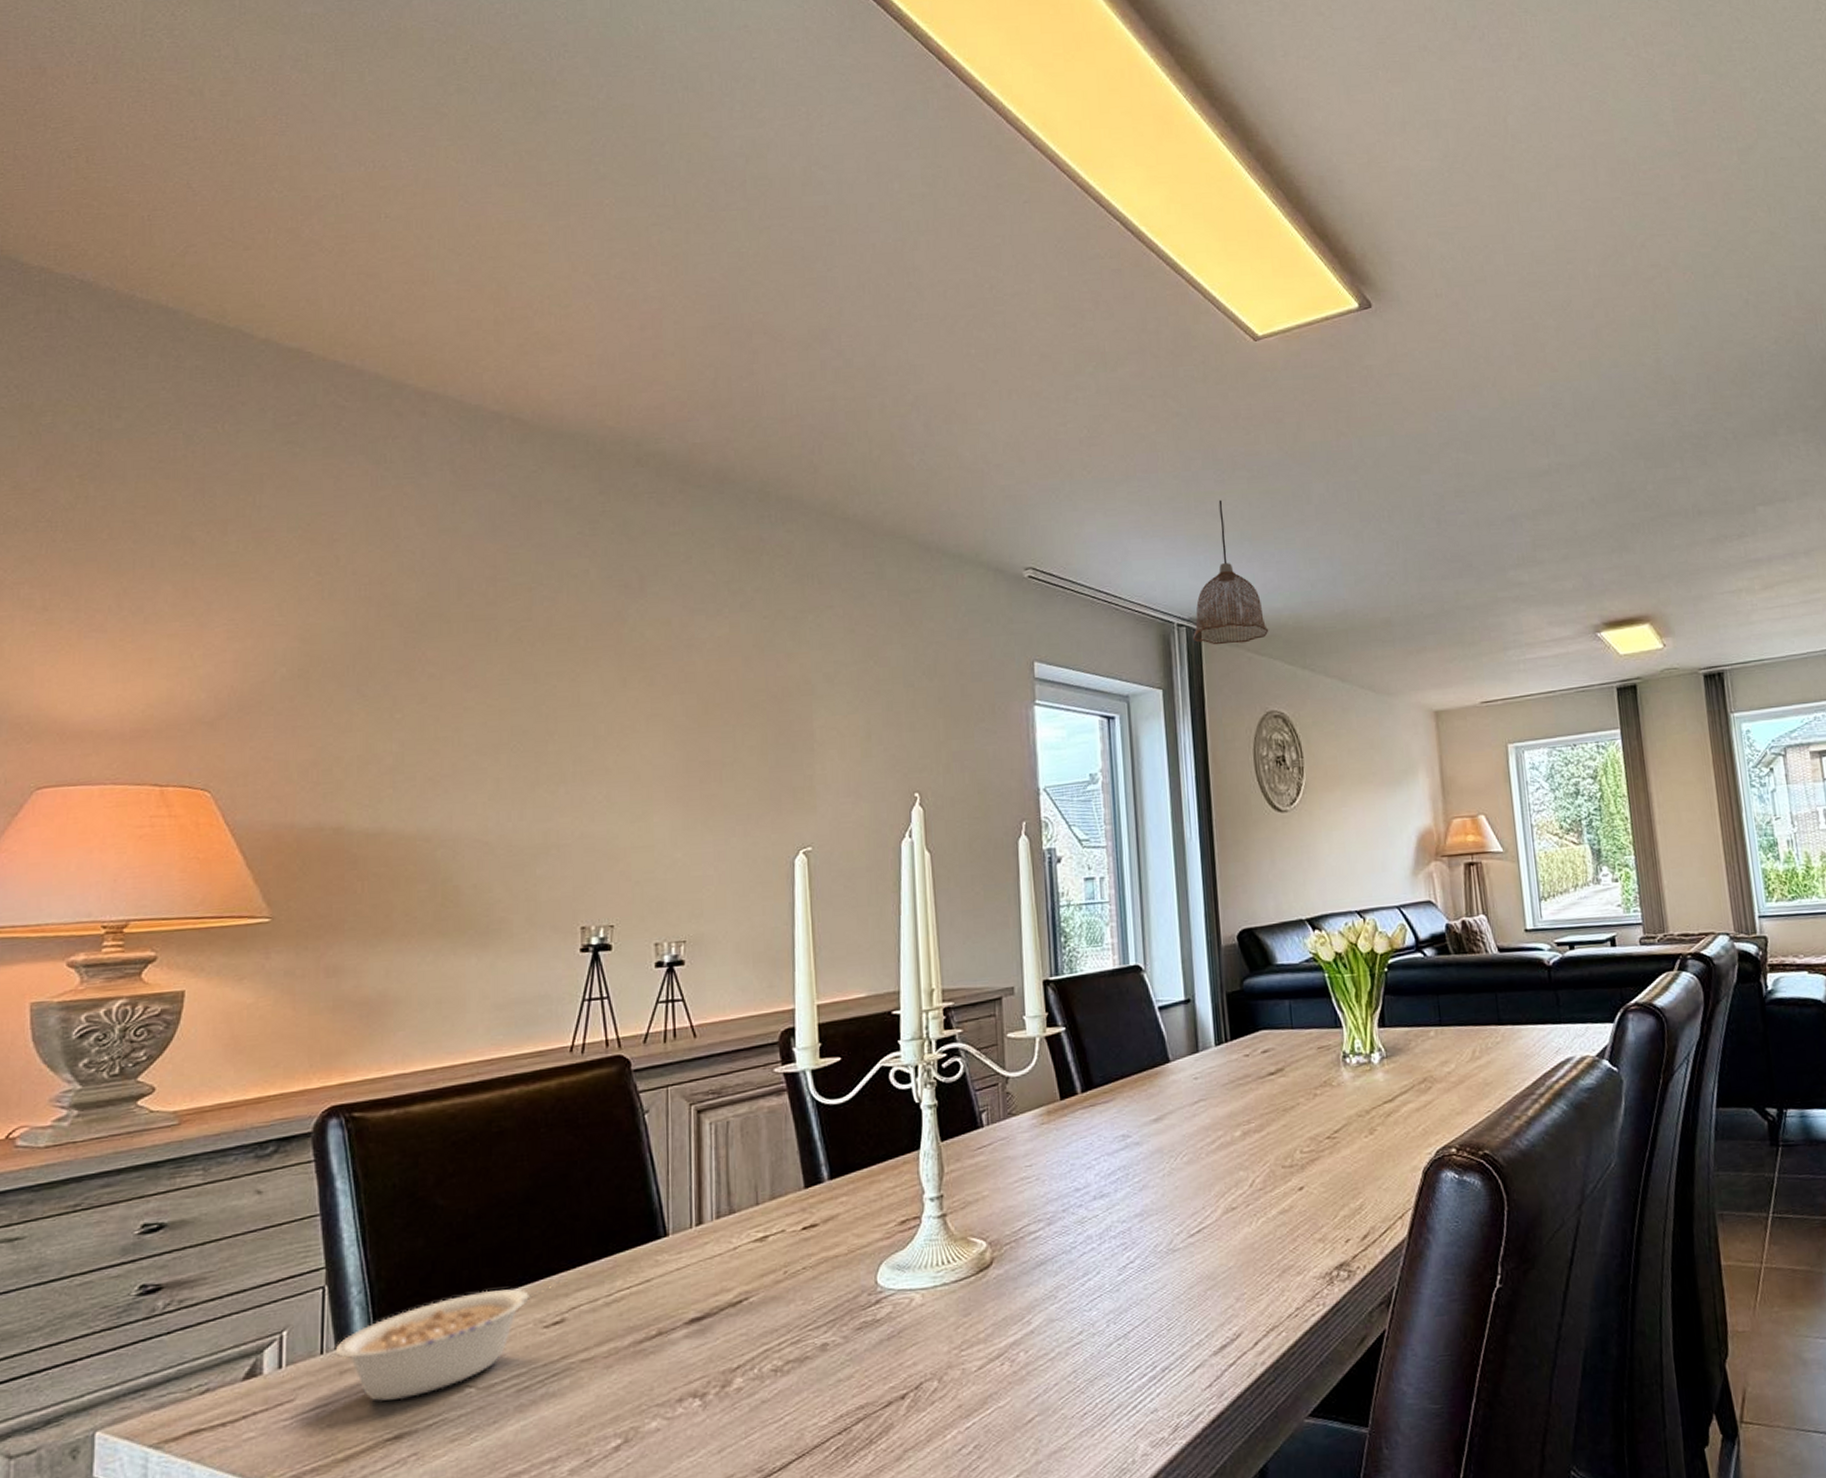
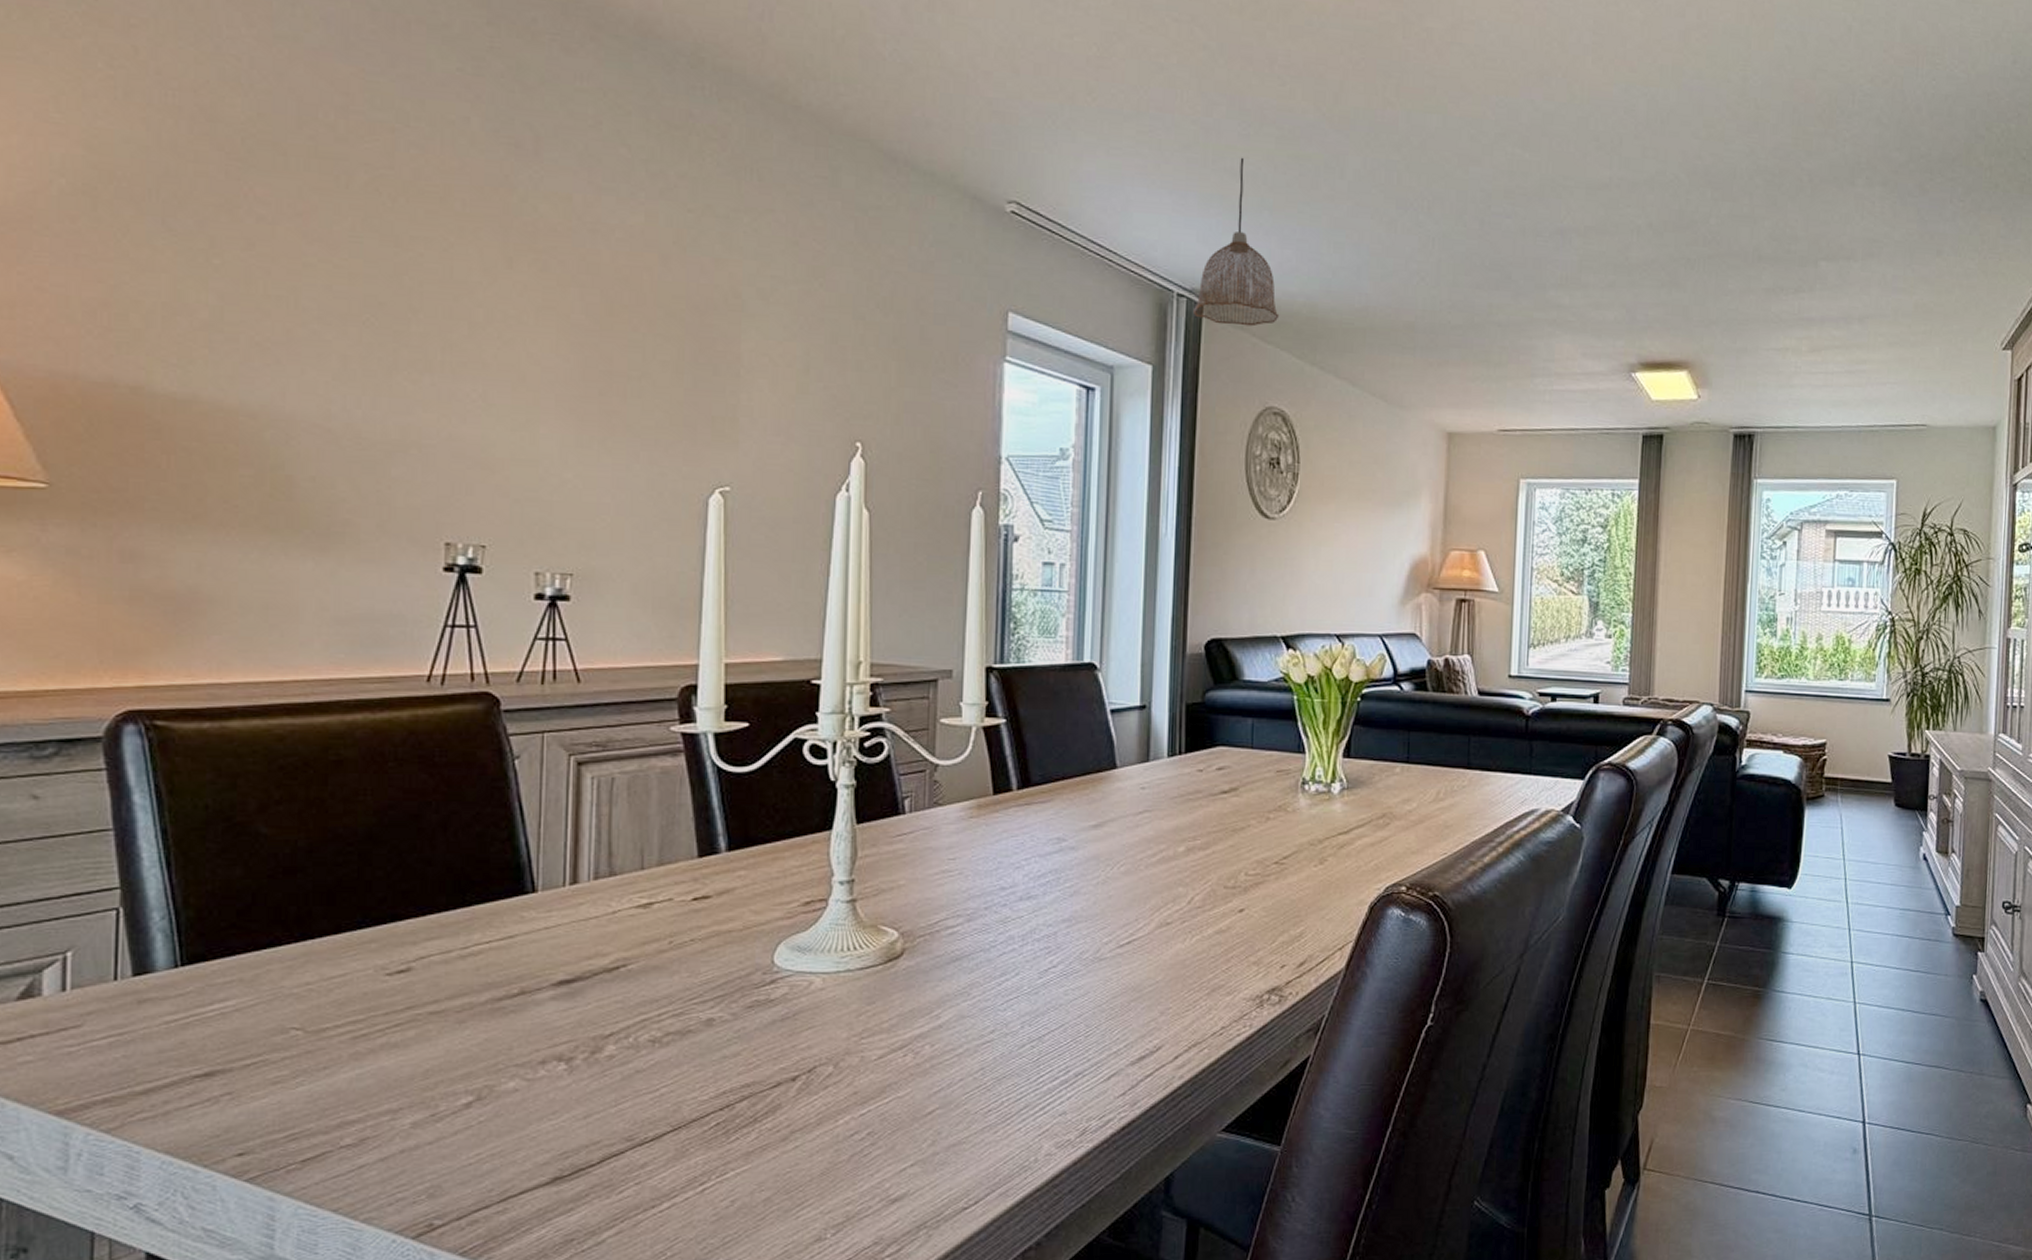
legume: present [335,1277,563,1401] -> none [131,924,411,1037]

